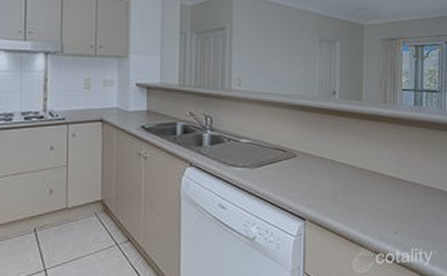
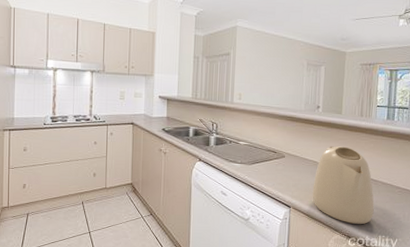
kettle: none [331,140,404,236] -> present [312,146,375,224]

